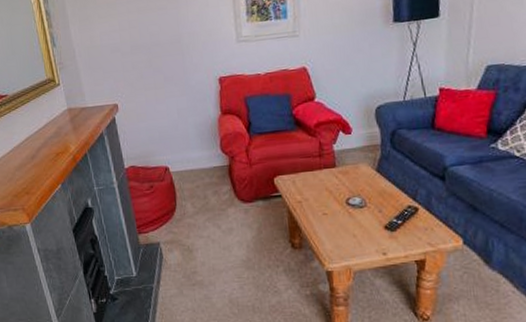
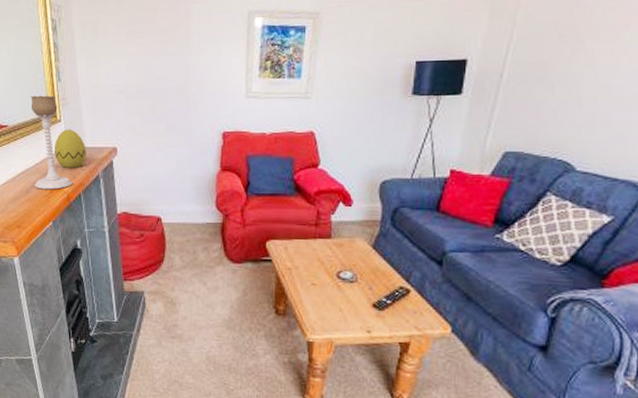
candle holder: none [28,60,77,154] -> present [31,95,72,190]
decorative egg: none [55,91,88,130] -> present [54,129,86,168]

